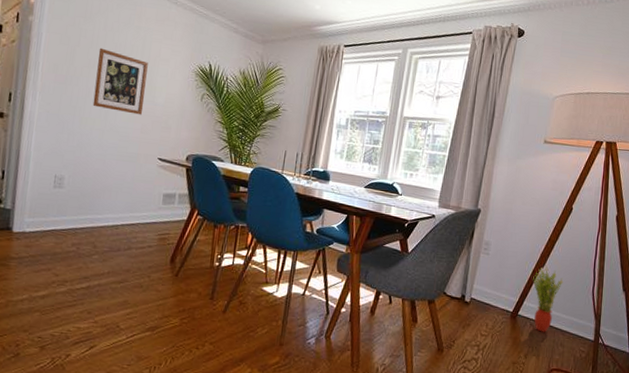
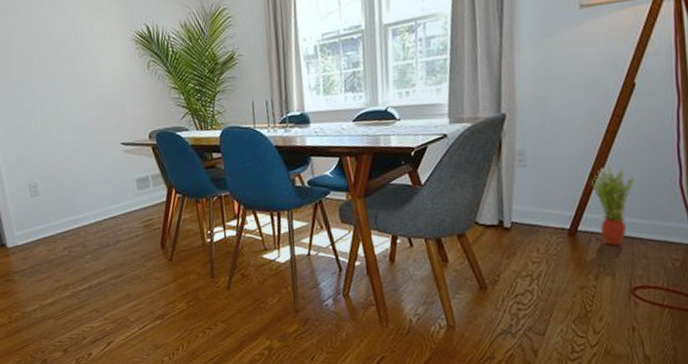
wall art: present [92,47,148,115] -> none [32,40,93,106]

